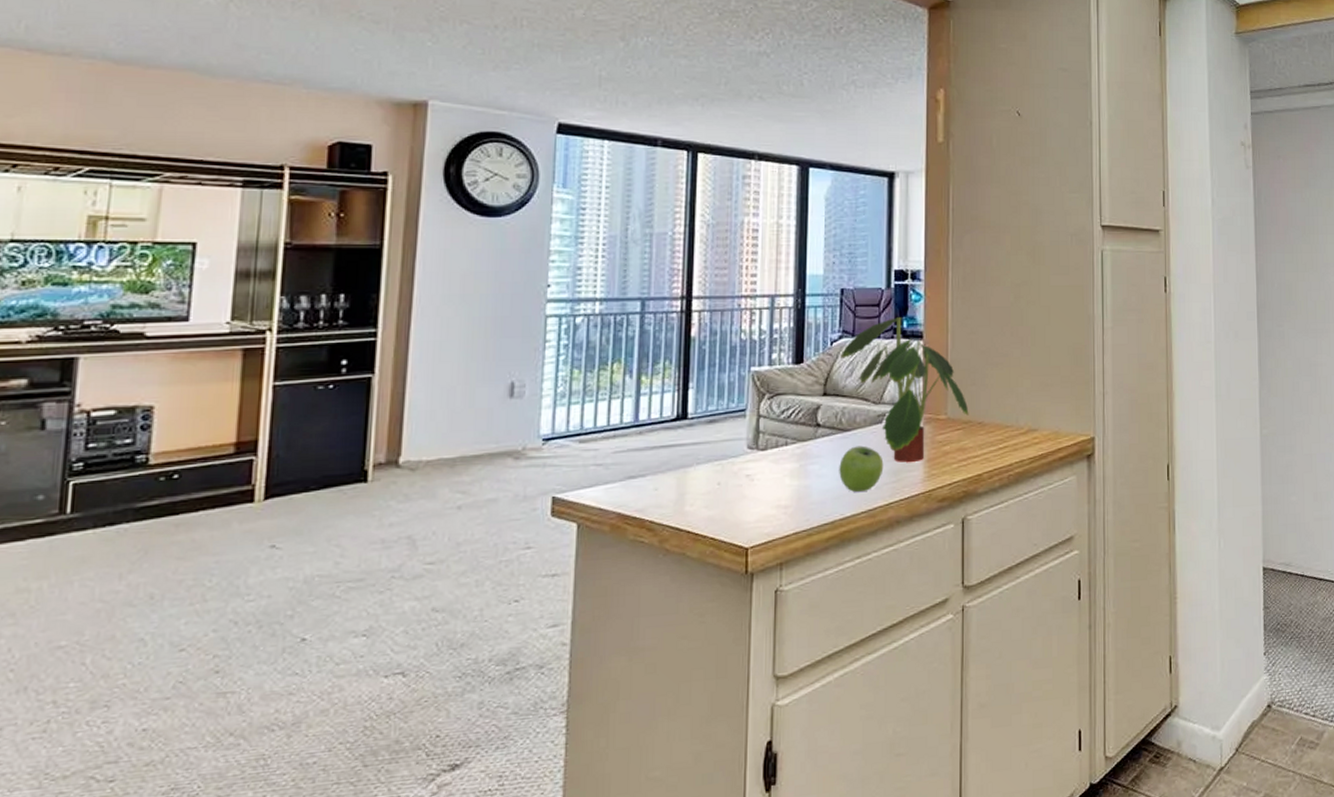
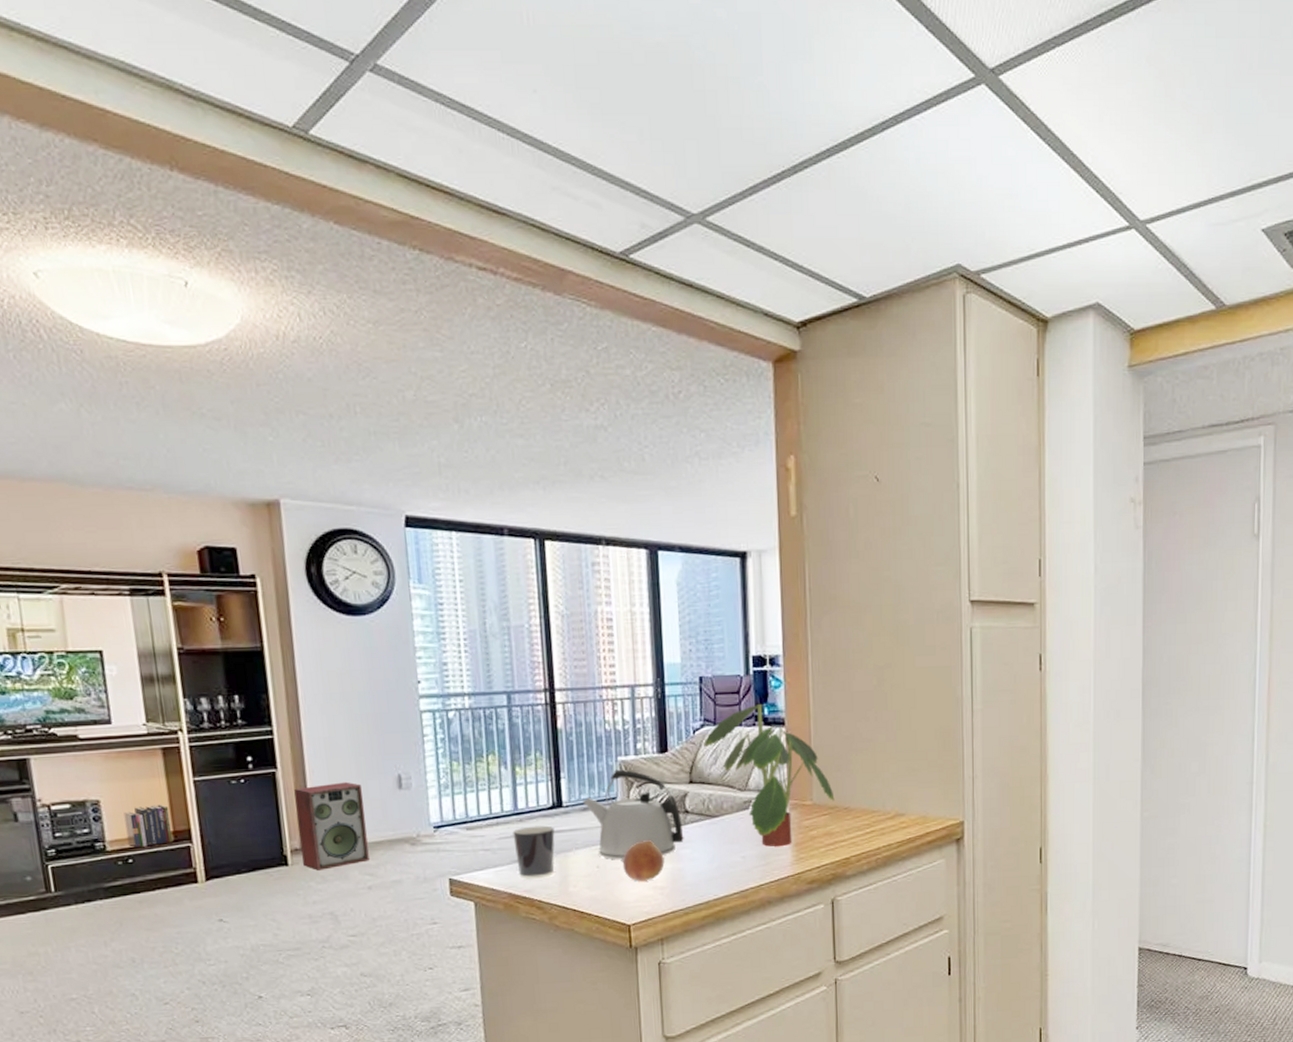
books: none [178,411,237,462] -> present [124,804,174,849]
speaker: none [386,389,467,488] -> present [294,781,369,870]
mug: none [630,438,676,499] -> present [513,825,555,880]
kettle: none [708,380,813,479] -> present [582,769,684,862]
fruit: none [745,454,791,500] -> present [622,839,665,882]
fruit: present [839,445,884,492] -> none [710,831,753,874]

